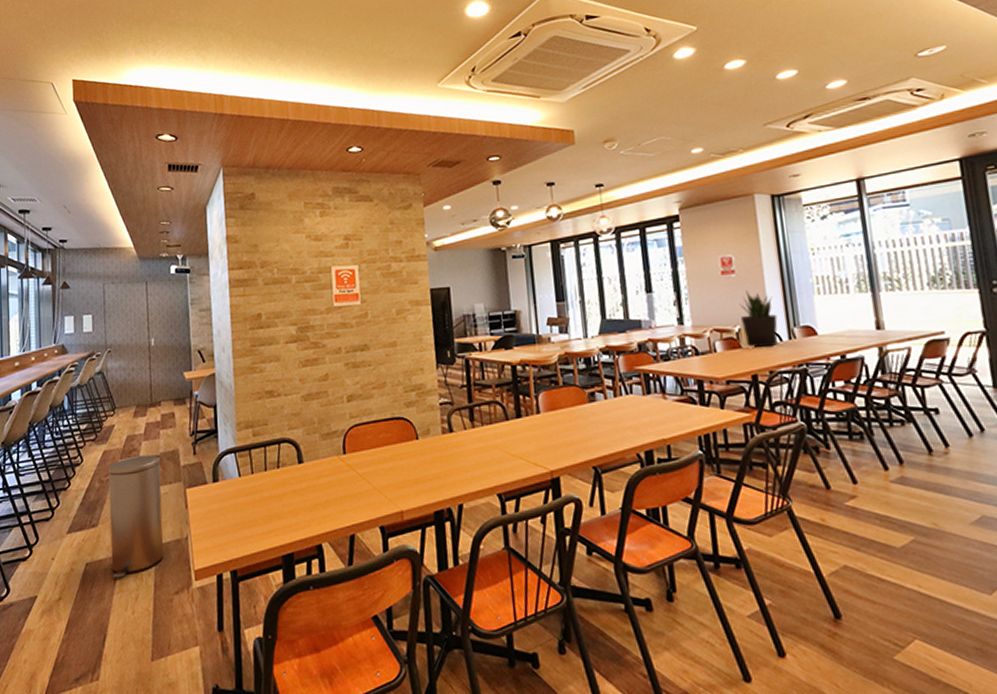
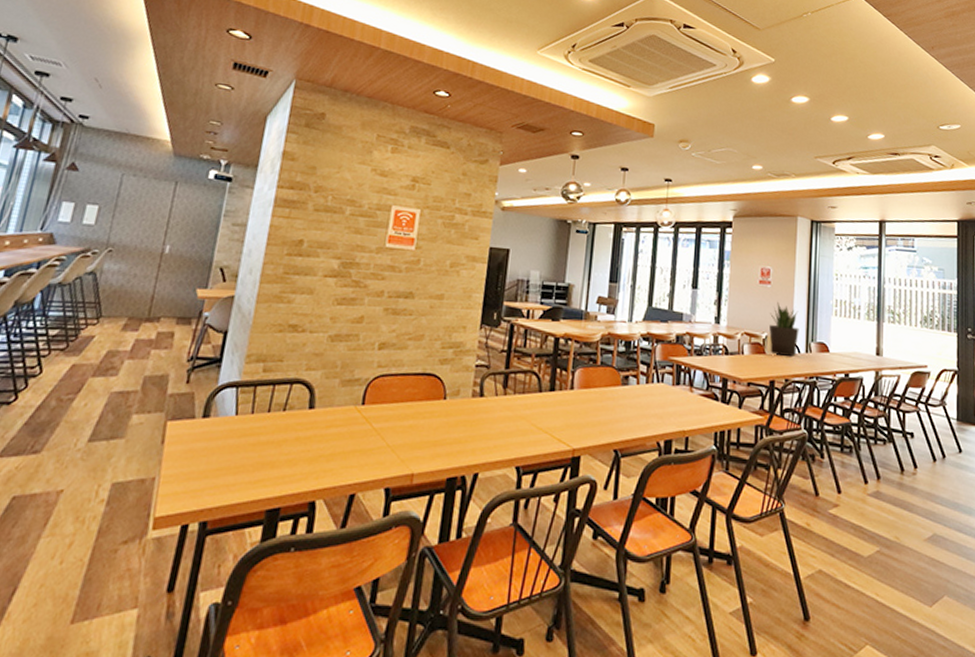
pedal bin: present [108,454,164,578] -> none [46,375,145,518]

